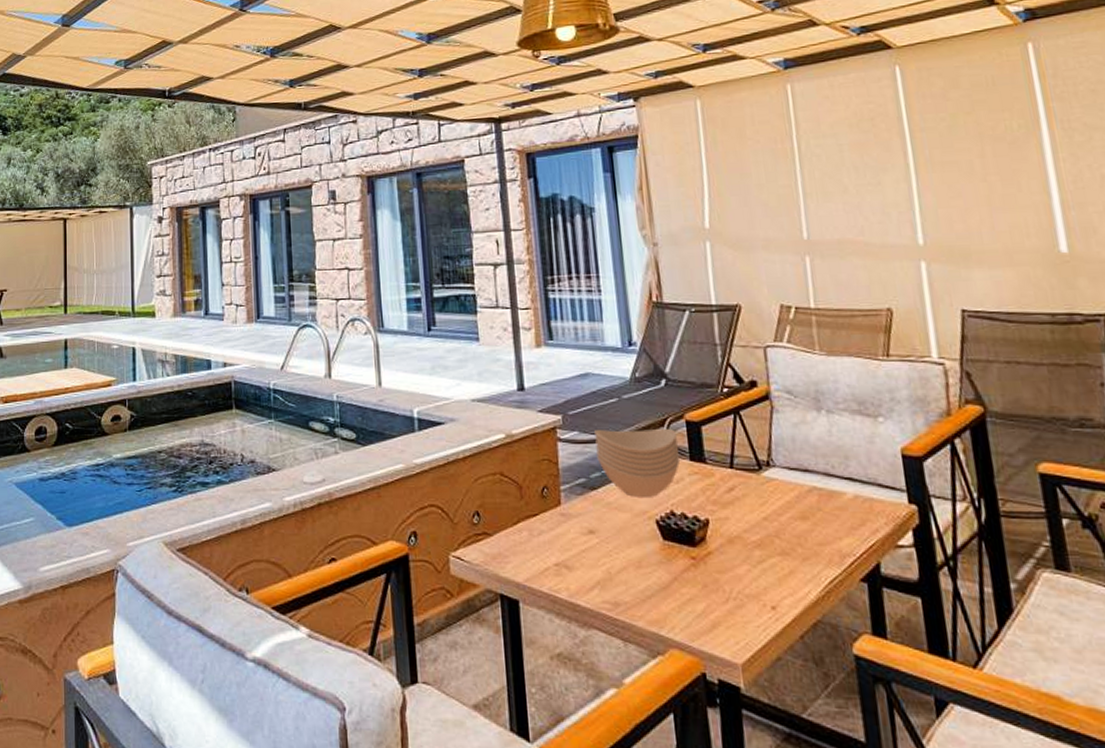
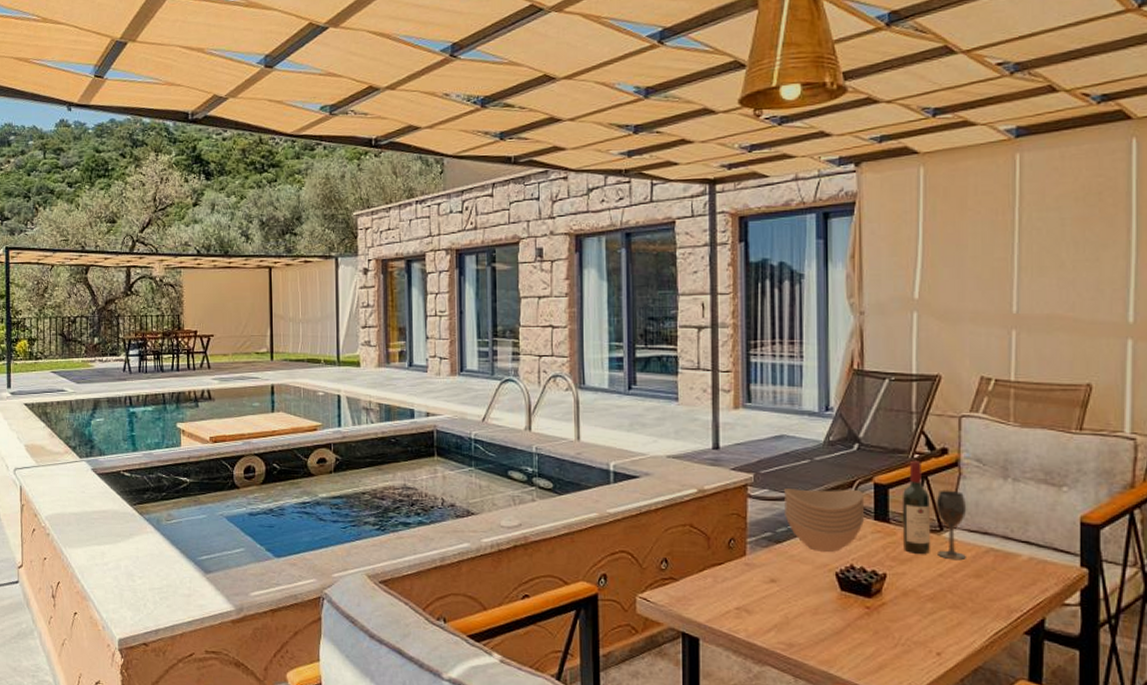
wine bottle: none [715,395,752,495] -> present [902,460,931,554]
wine glass: none [751,425,789,502] -> present [936,490,967,561]

